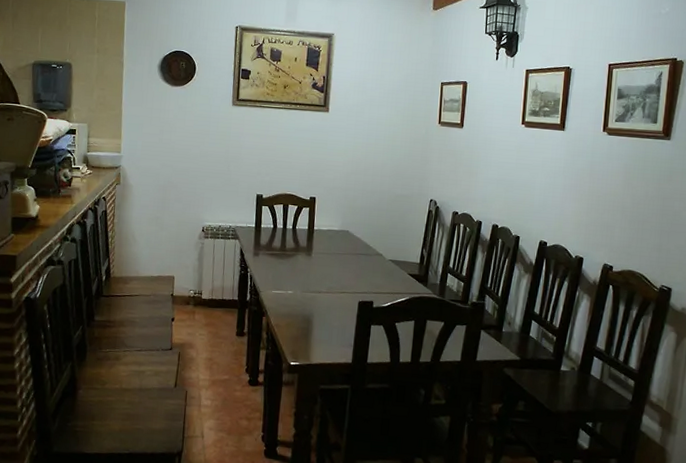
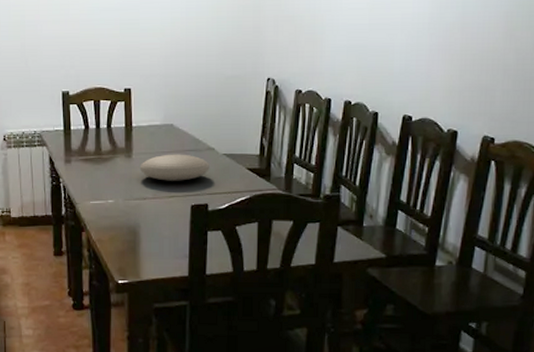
plate: none [317,255,377,280] -> present [139,154,209,181]

